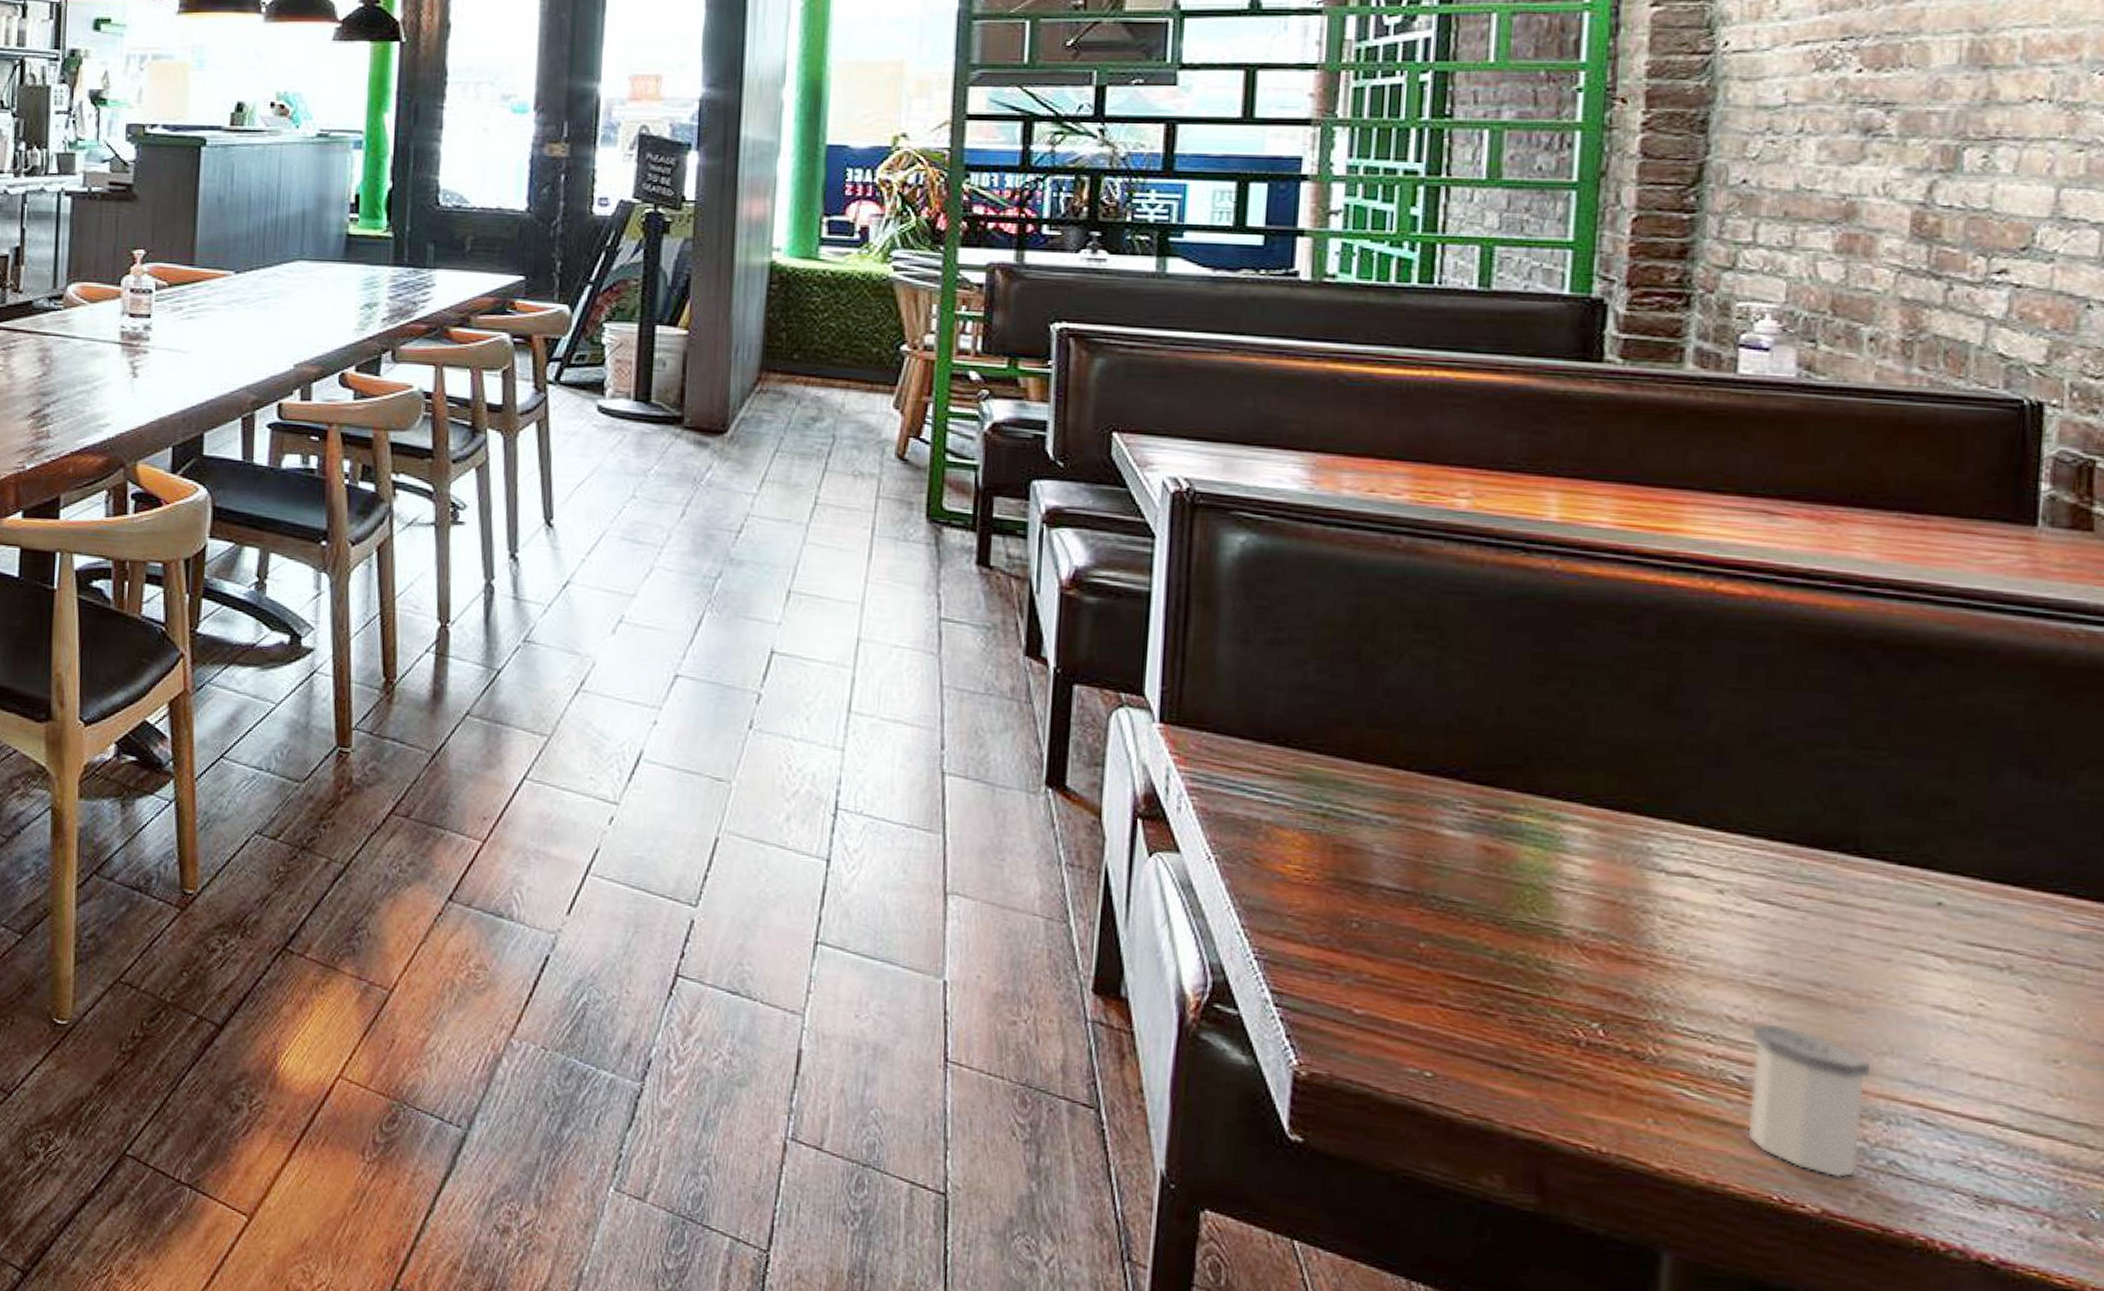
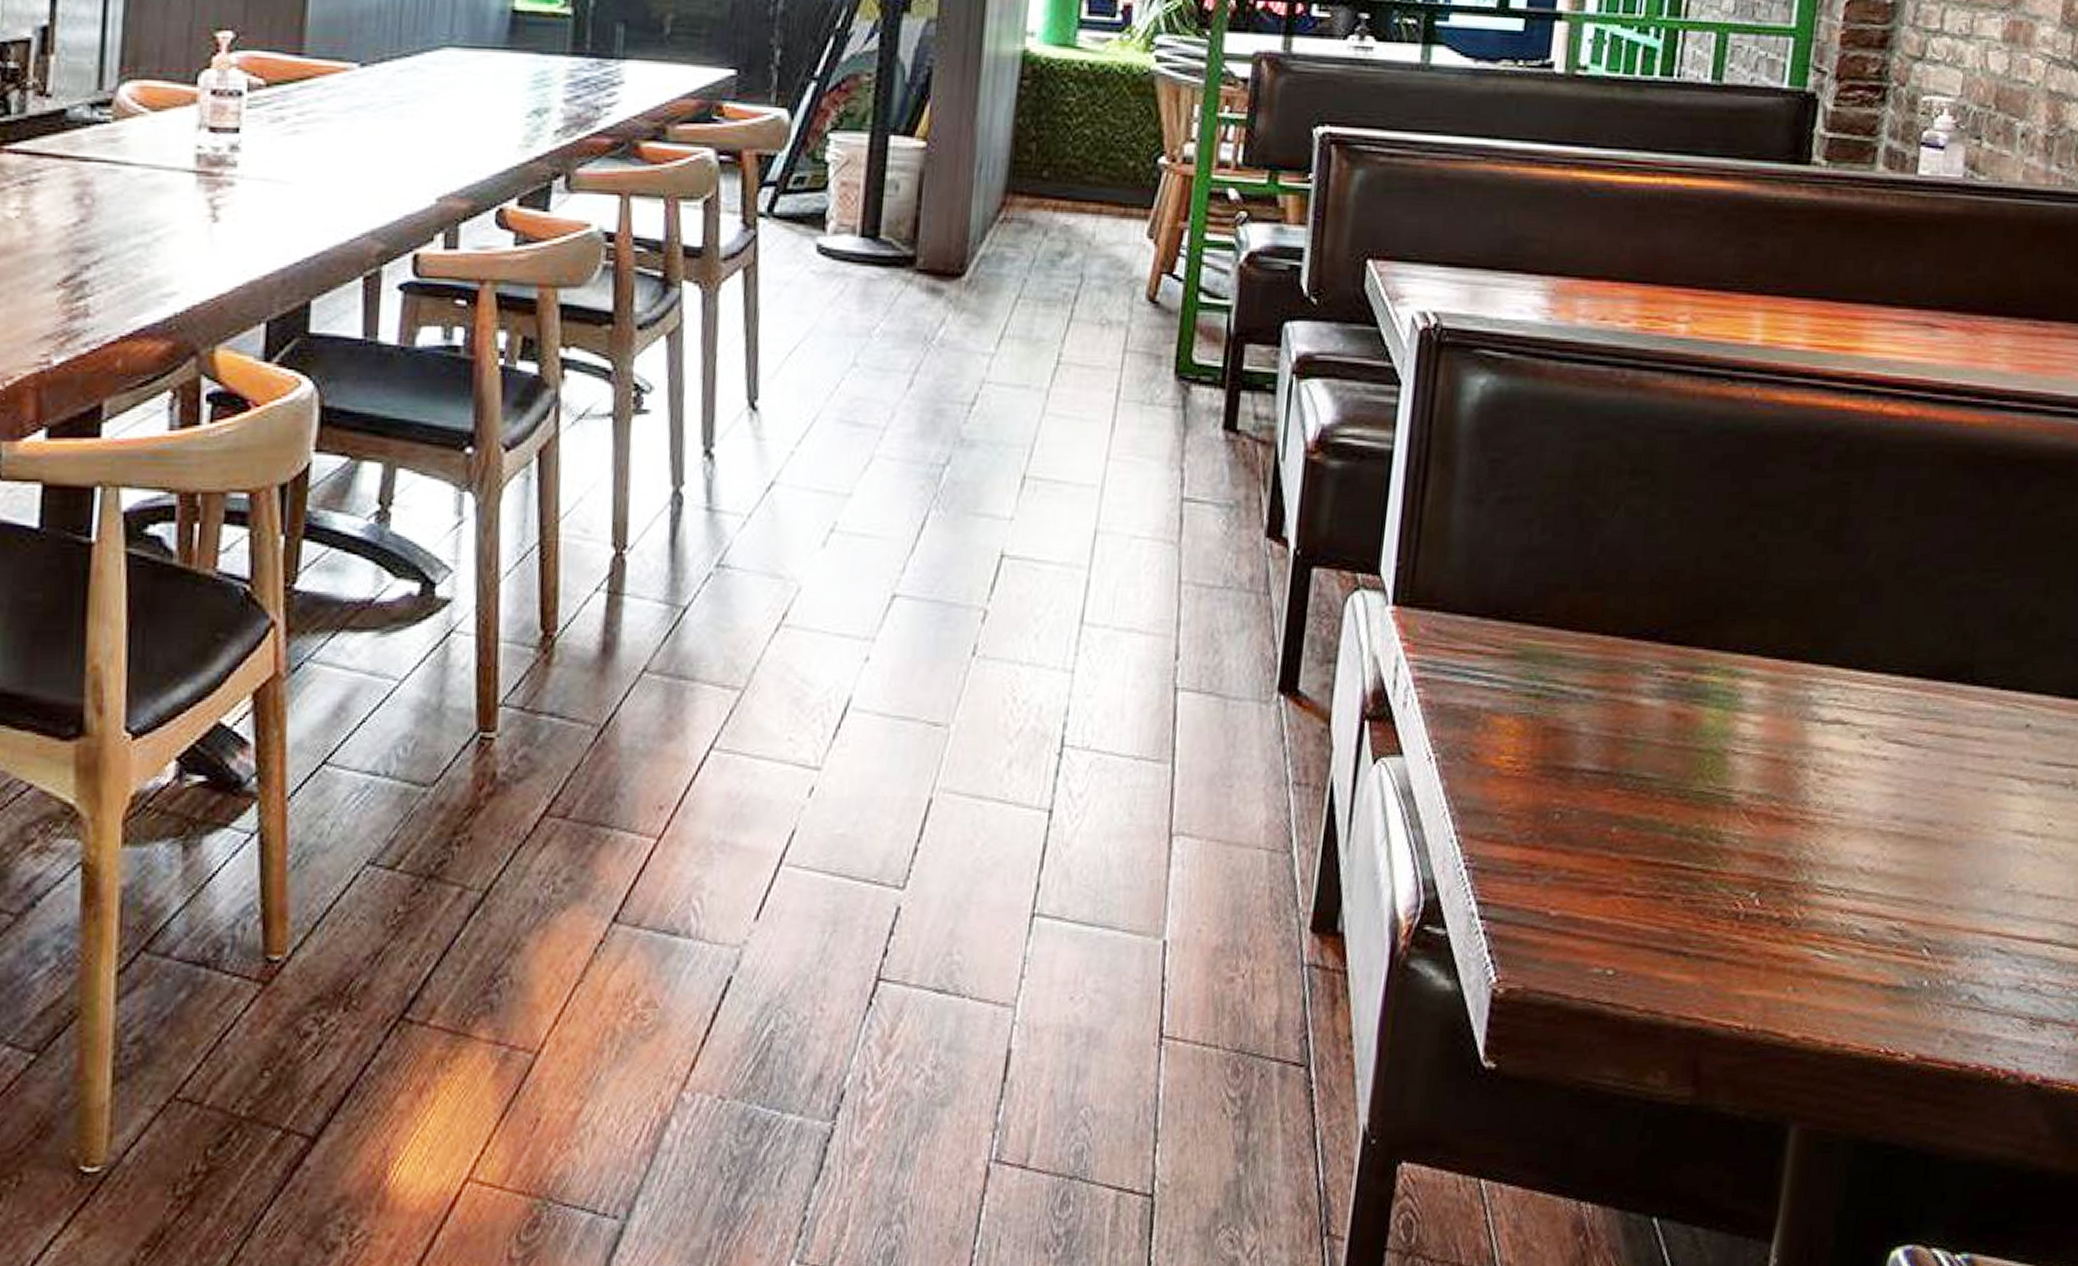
salt shaker: present [1747,1022,1873,1179] -> none [1865,868,1966,1021]

